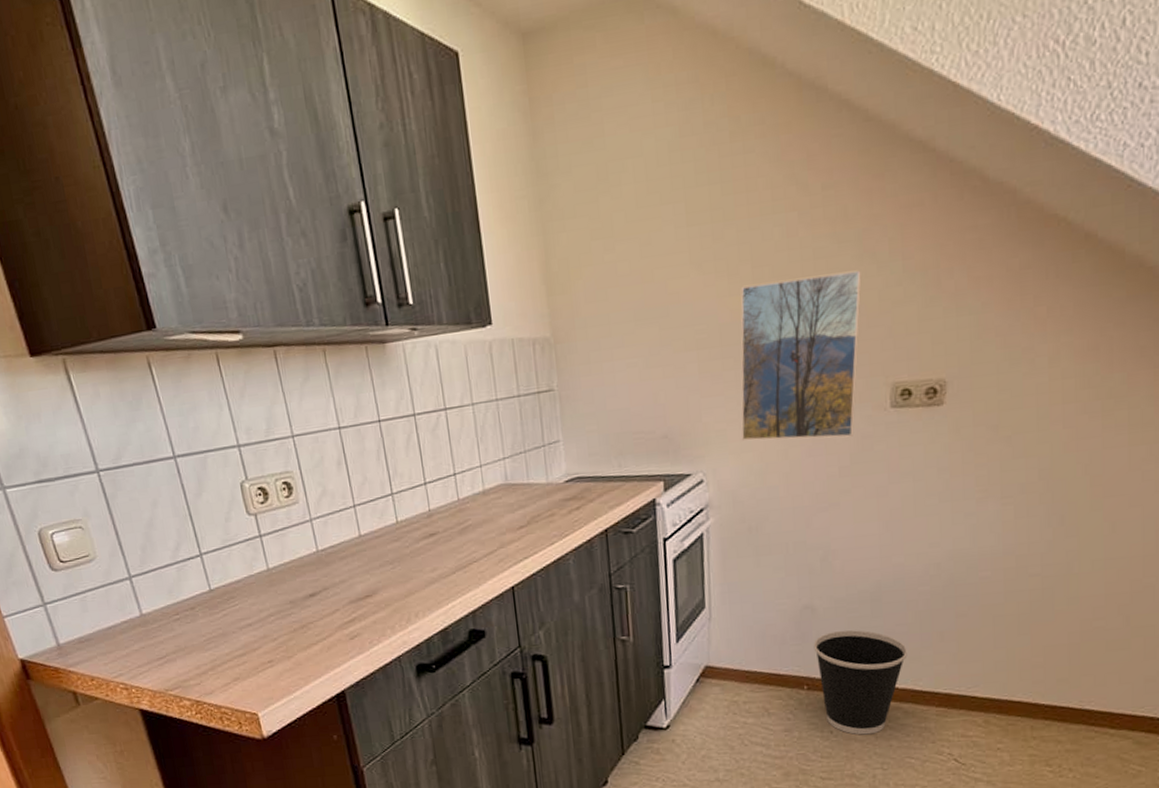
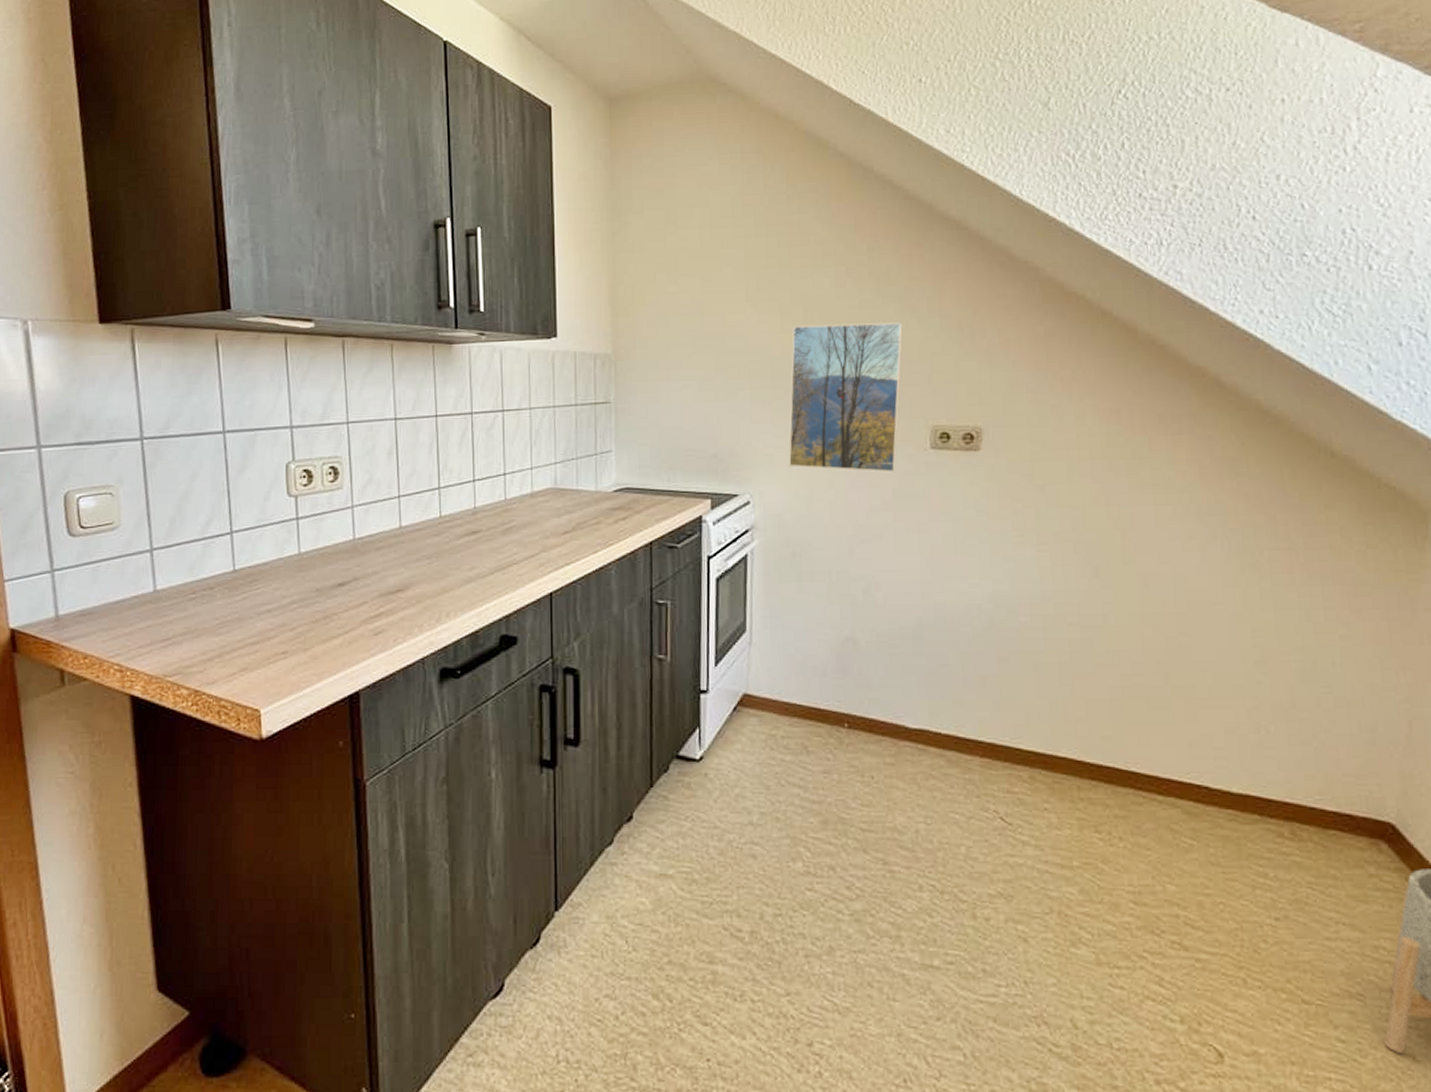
wastebasket: present [813,630,908,735] -> none [855,666,950,783]

